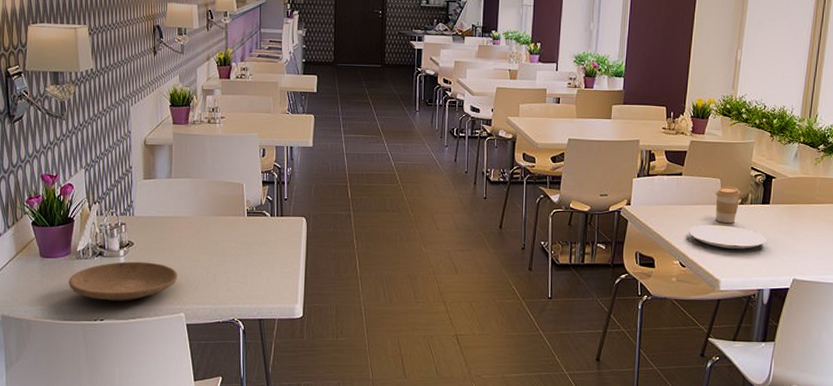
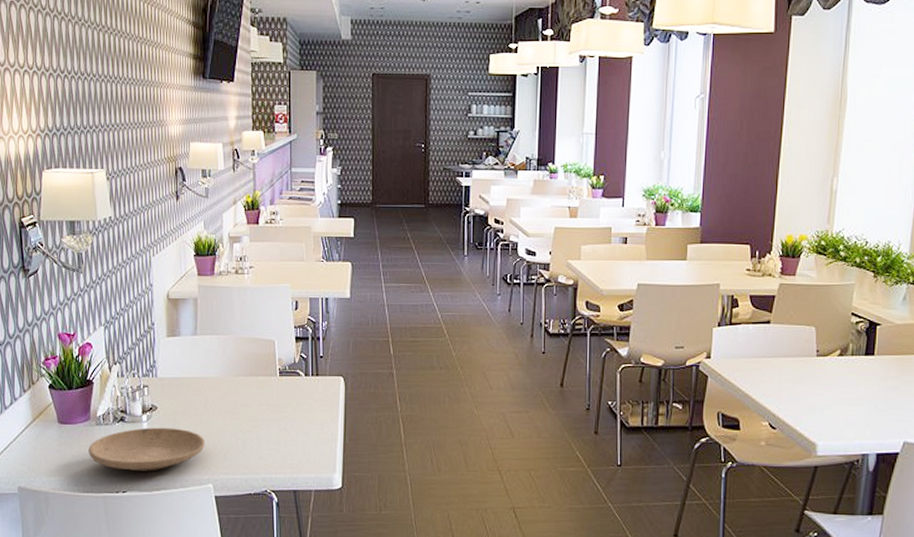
plate: present [689,224,767,249] -> none [779,379,871,408]
coffee cup: present [715,186,741,223] -> none [810,335,840,377]

